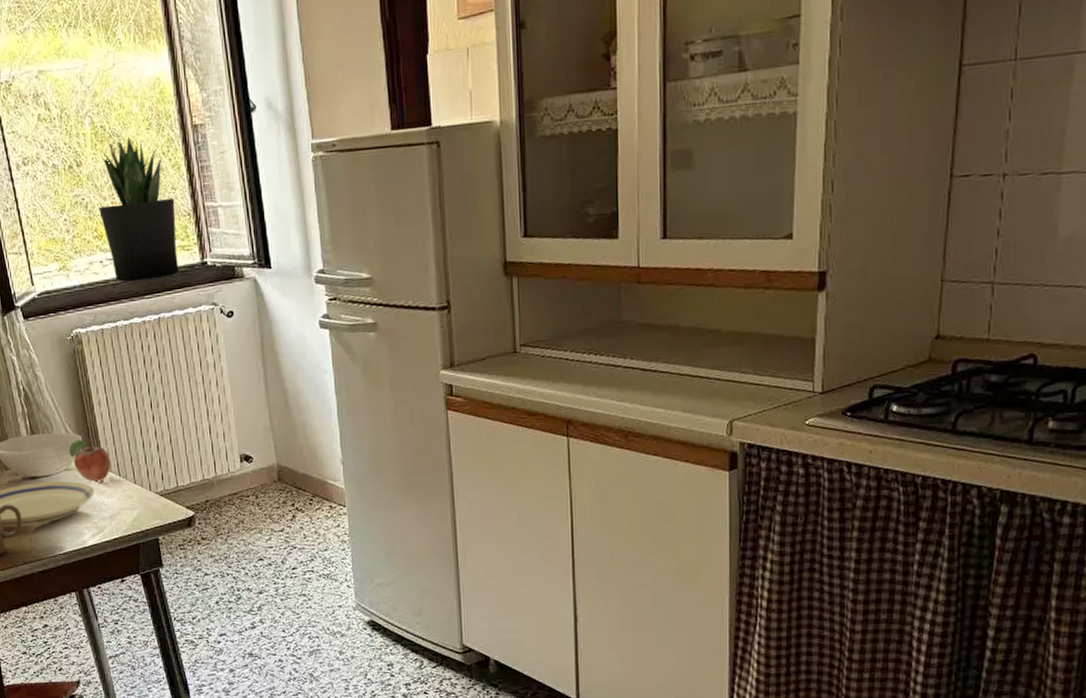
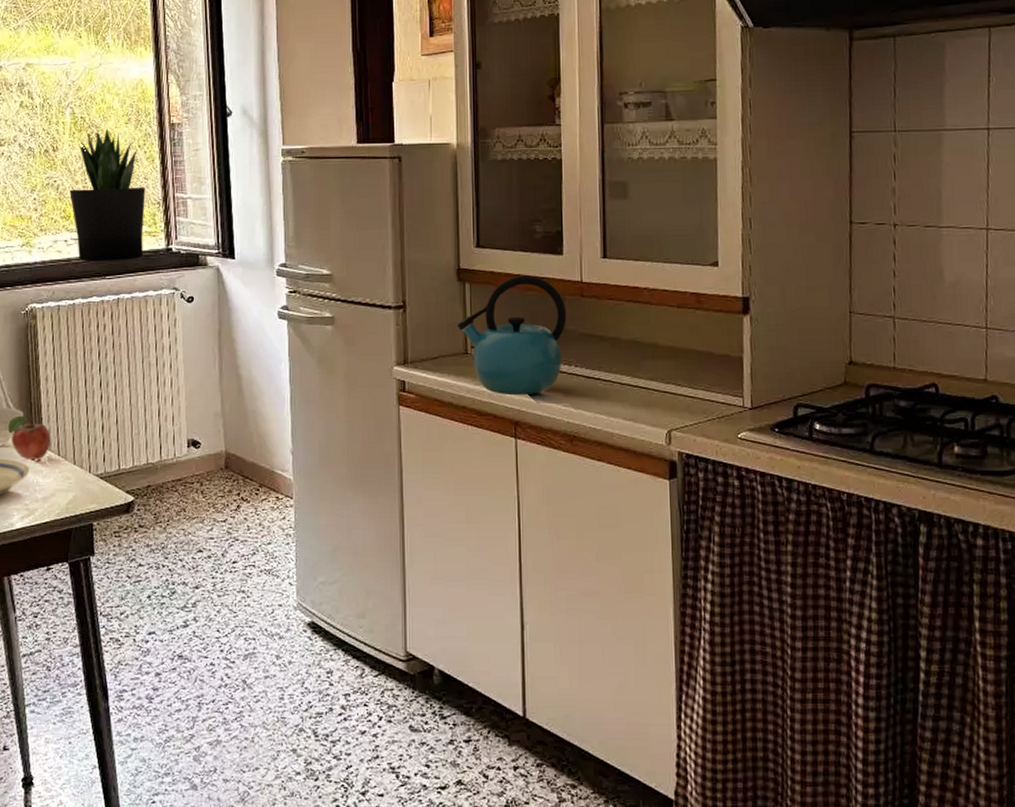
kettle: none [505,263,622,394] -> present [457,275,567,396]

